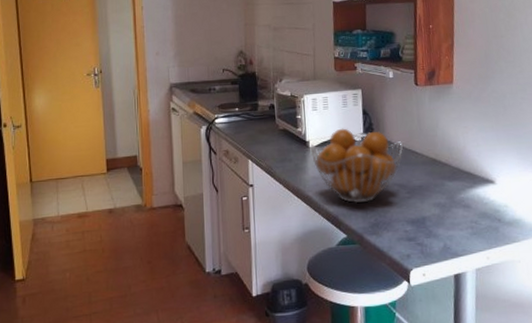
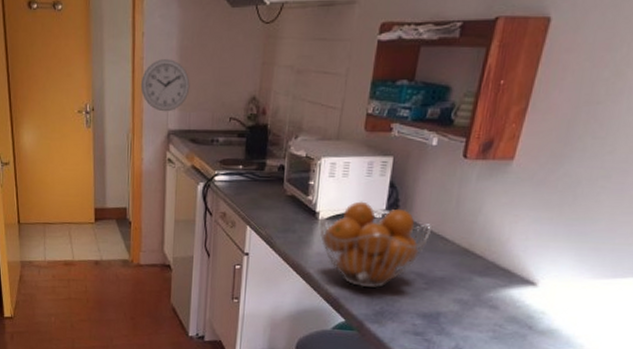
wall clock: none [142,26,186,69] -> present [140,59,190,112]

